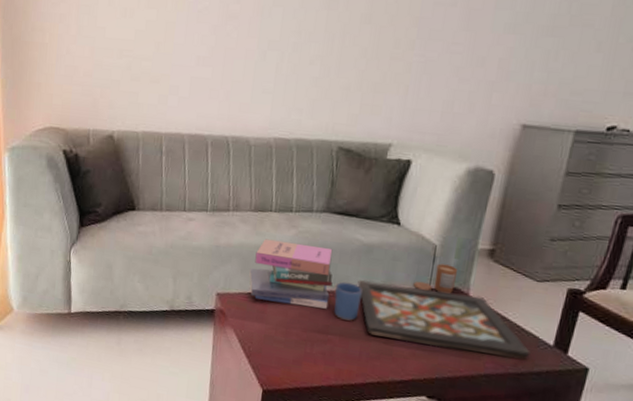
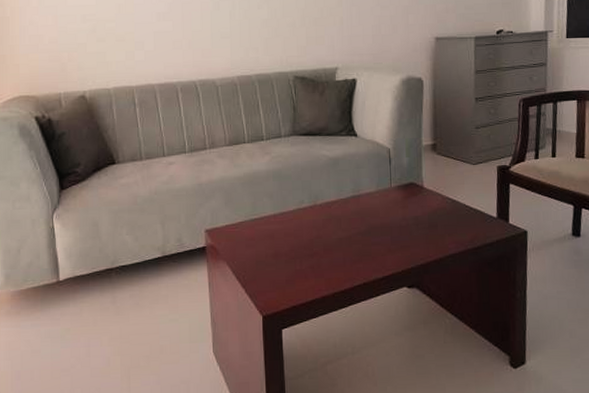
books: present [249,238,333,309] -> none [233,167,309,228]
mug: present [334,281,363,321] -> none [312,195,337,231]
decorative tray: present [357,279,531,359] -> none [331,186,481,240]
candle: present [413,264,457,294] -> none [377,164,411,191]

